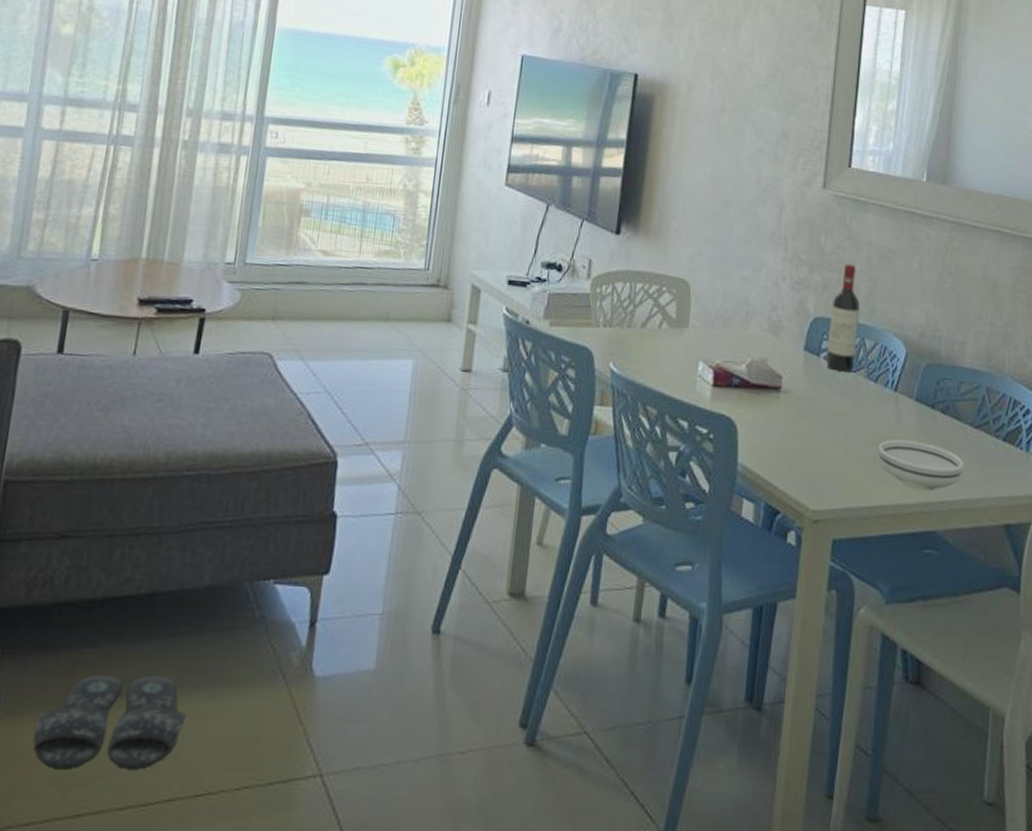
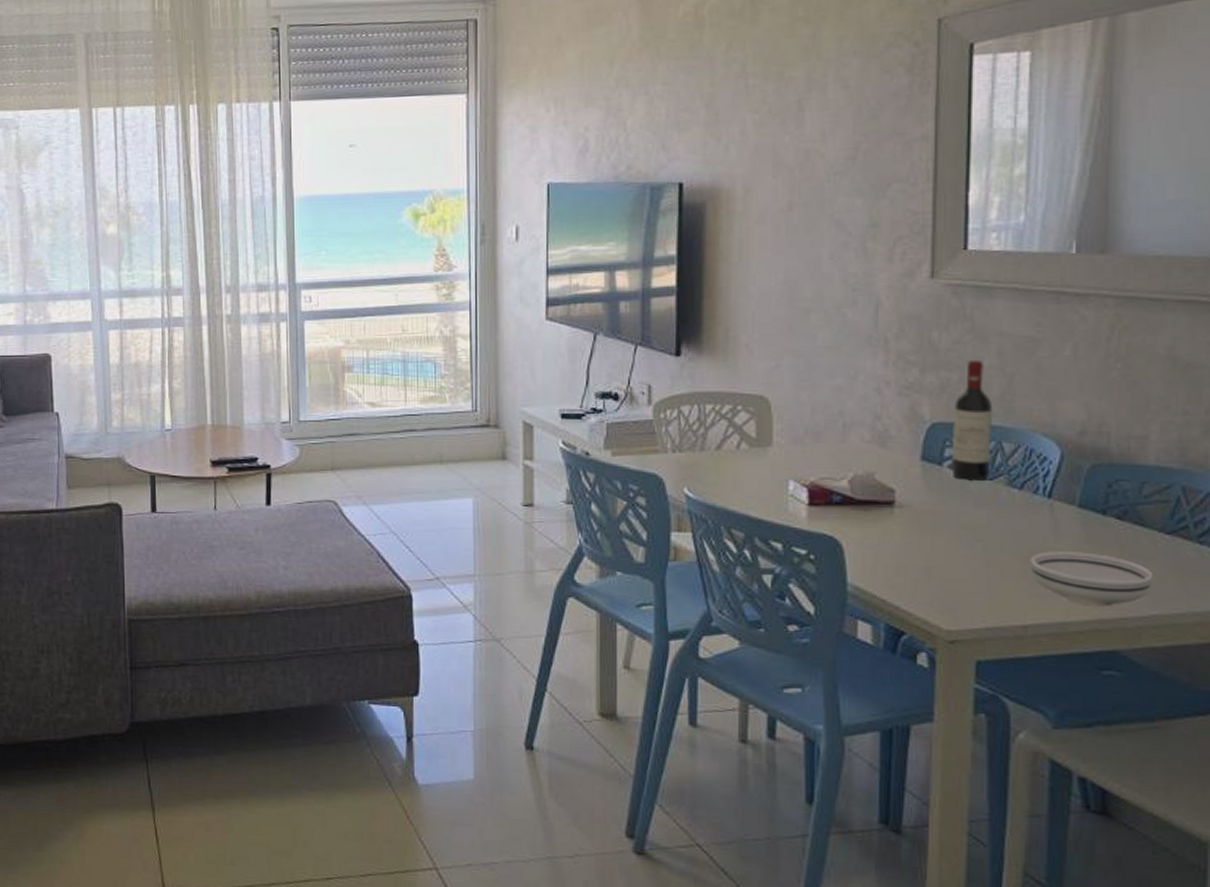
slippers: present [33,674,188,770] -> none [186,776,310,854]

